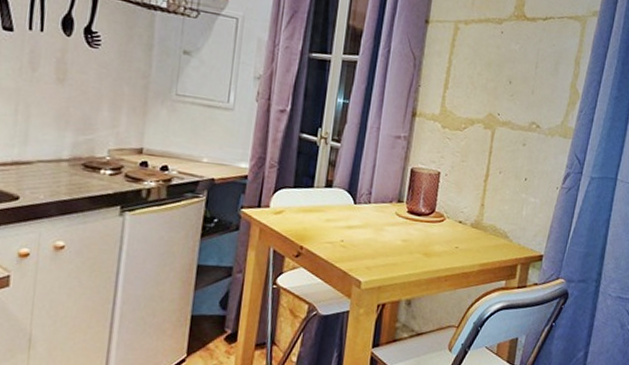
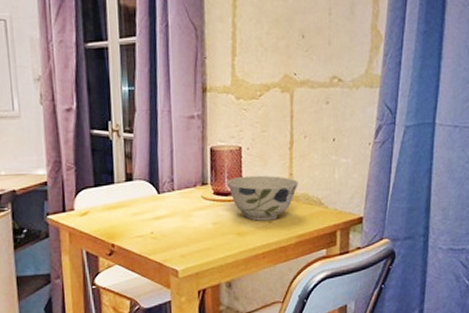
bowl: none [422,199,488,246] -> present [227,175,298,221]

